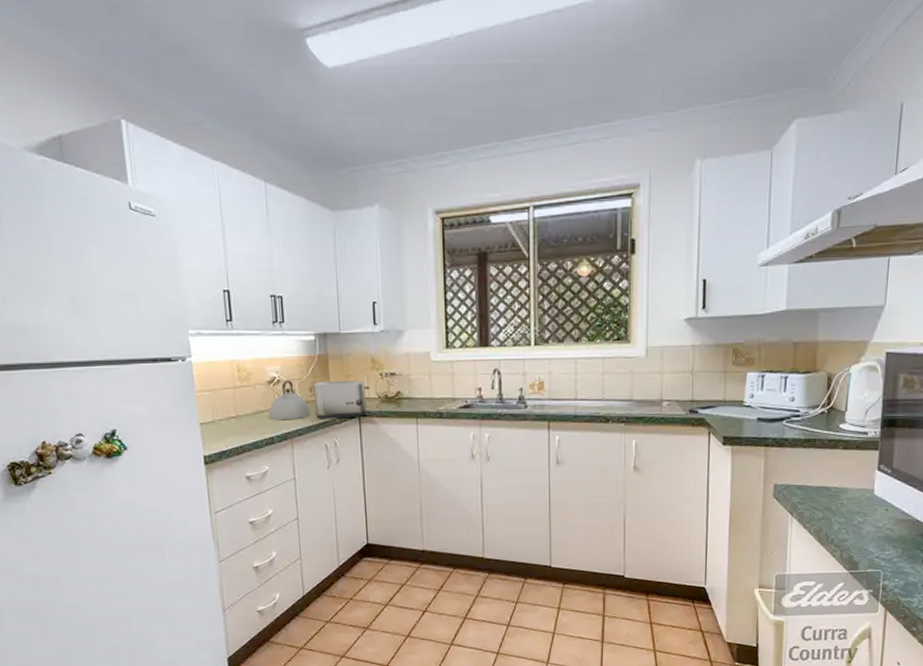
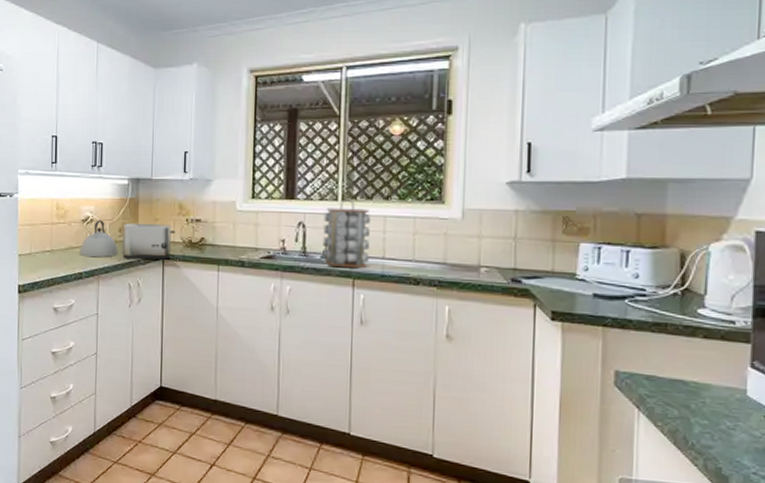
spice rack: none [518,343,562,412] -> present [322,198,370,269]

